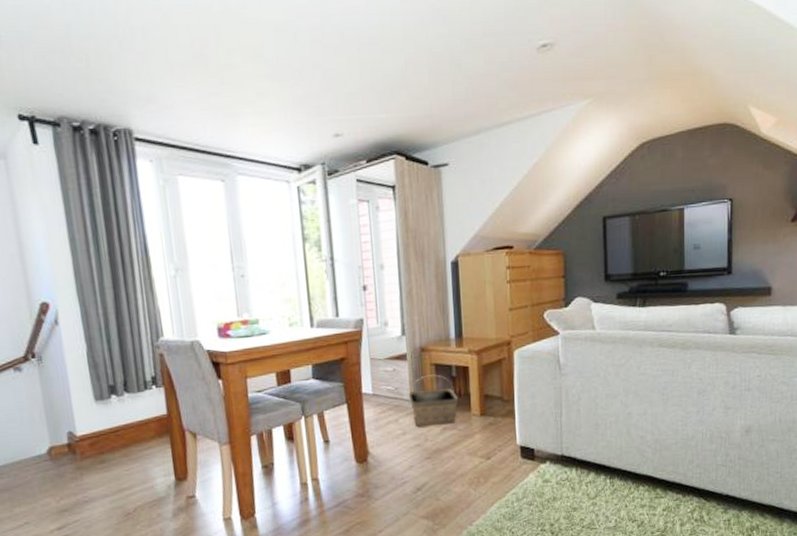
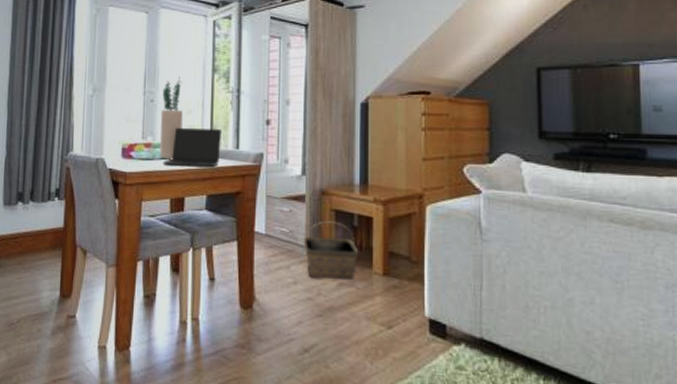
vase: none [252,249,279,335] -> present [160,77,183,160]
laptop: none [263,299,321,340] -> present [162,127,221,168]

